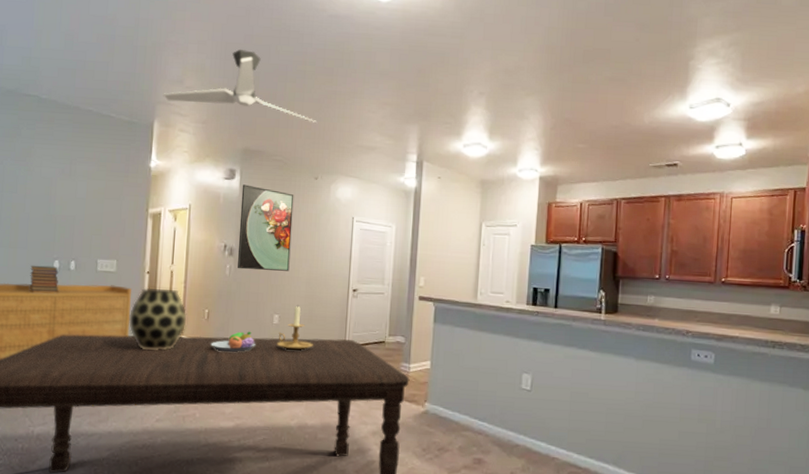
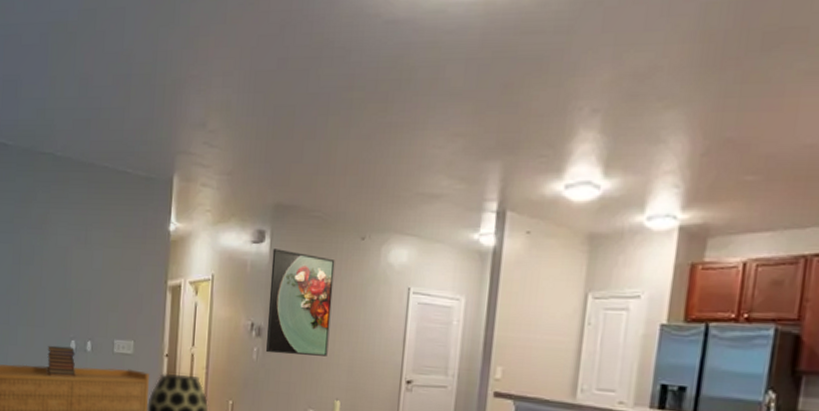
ceiling fan: present [163,50,317,123] -> none [183,78,365,166]

